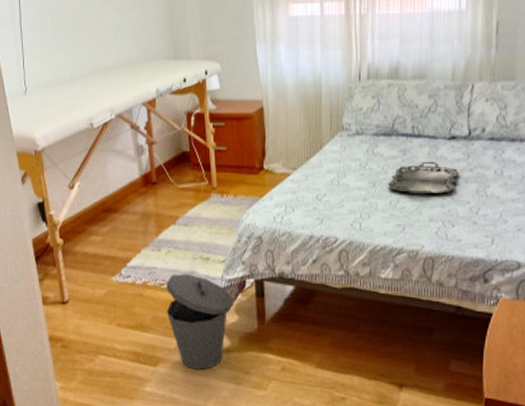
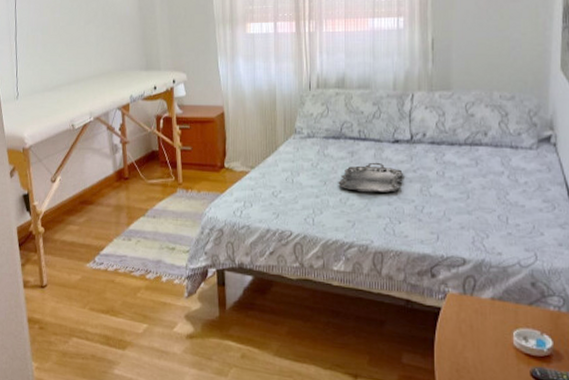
trash can: present [166,274,234,370] -> none [135,262,198,354]

